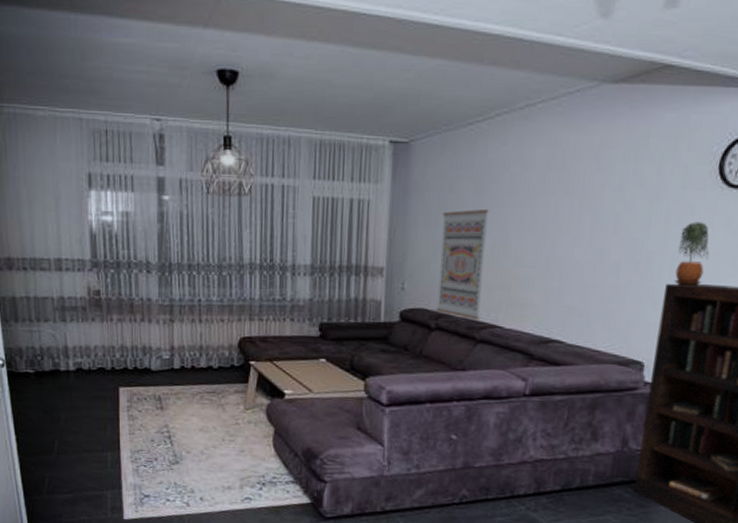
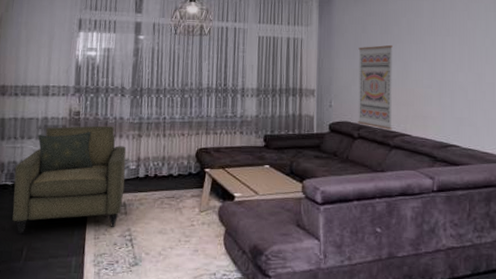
armchair: none [34,307,159,427] -> present [12,125,126,234]

